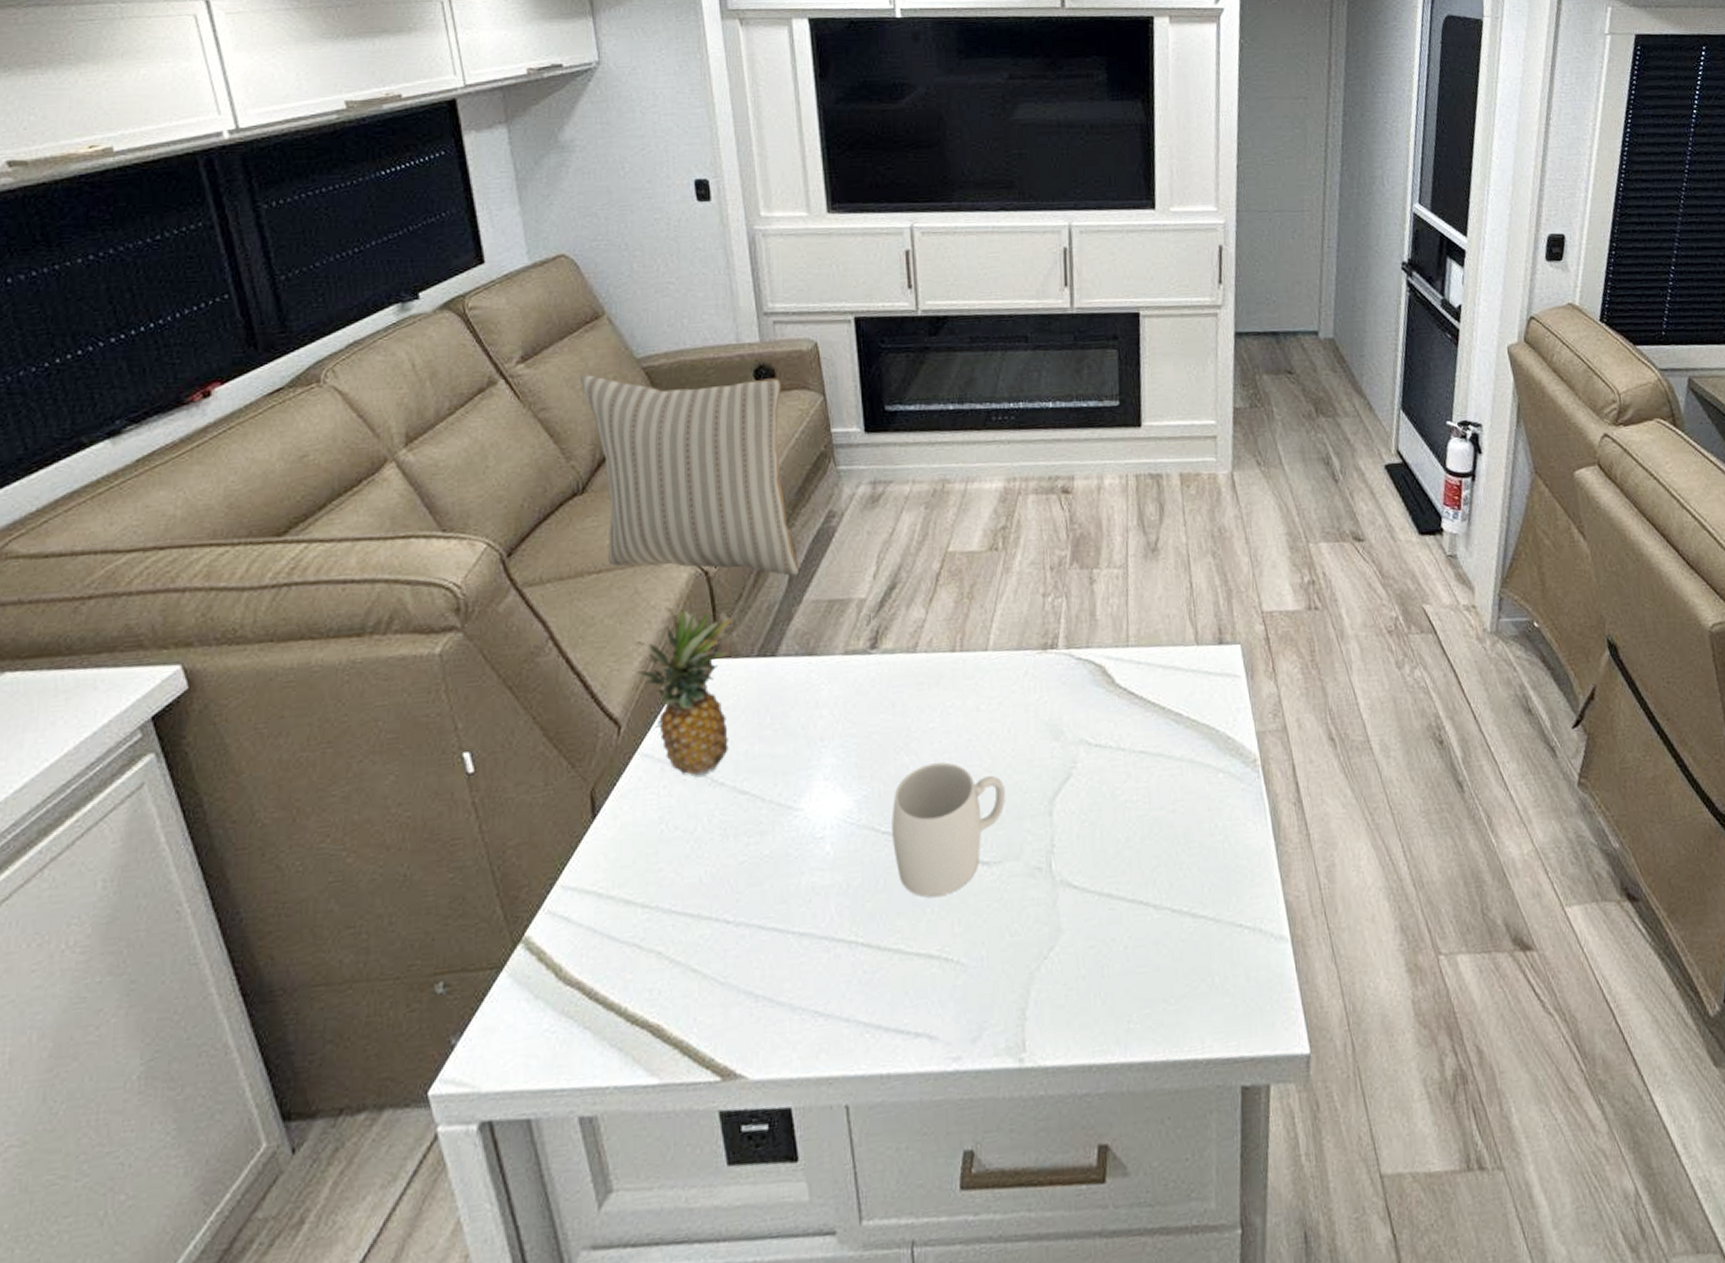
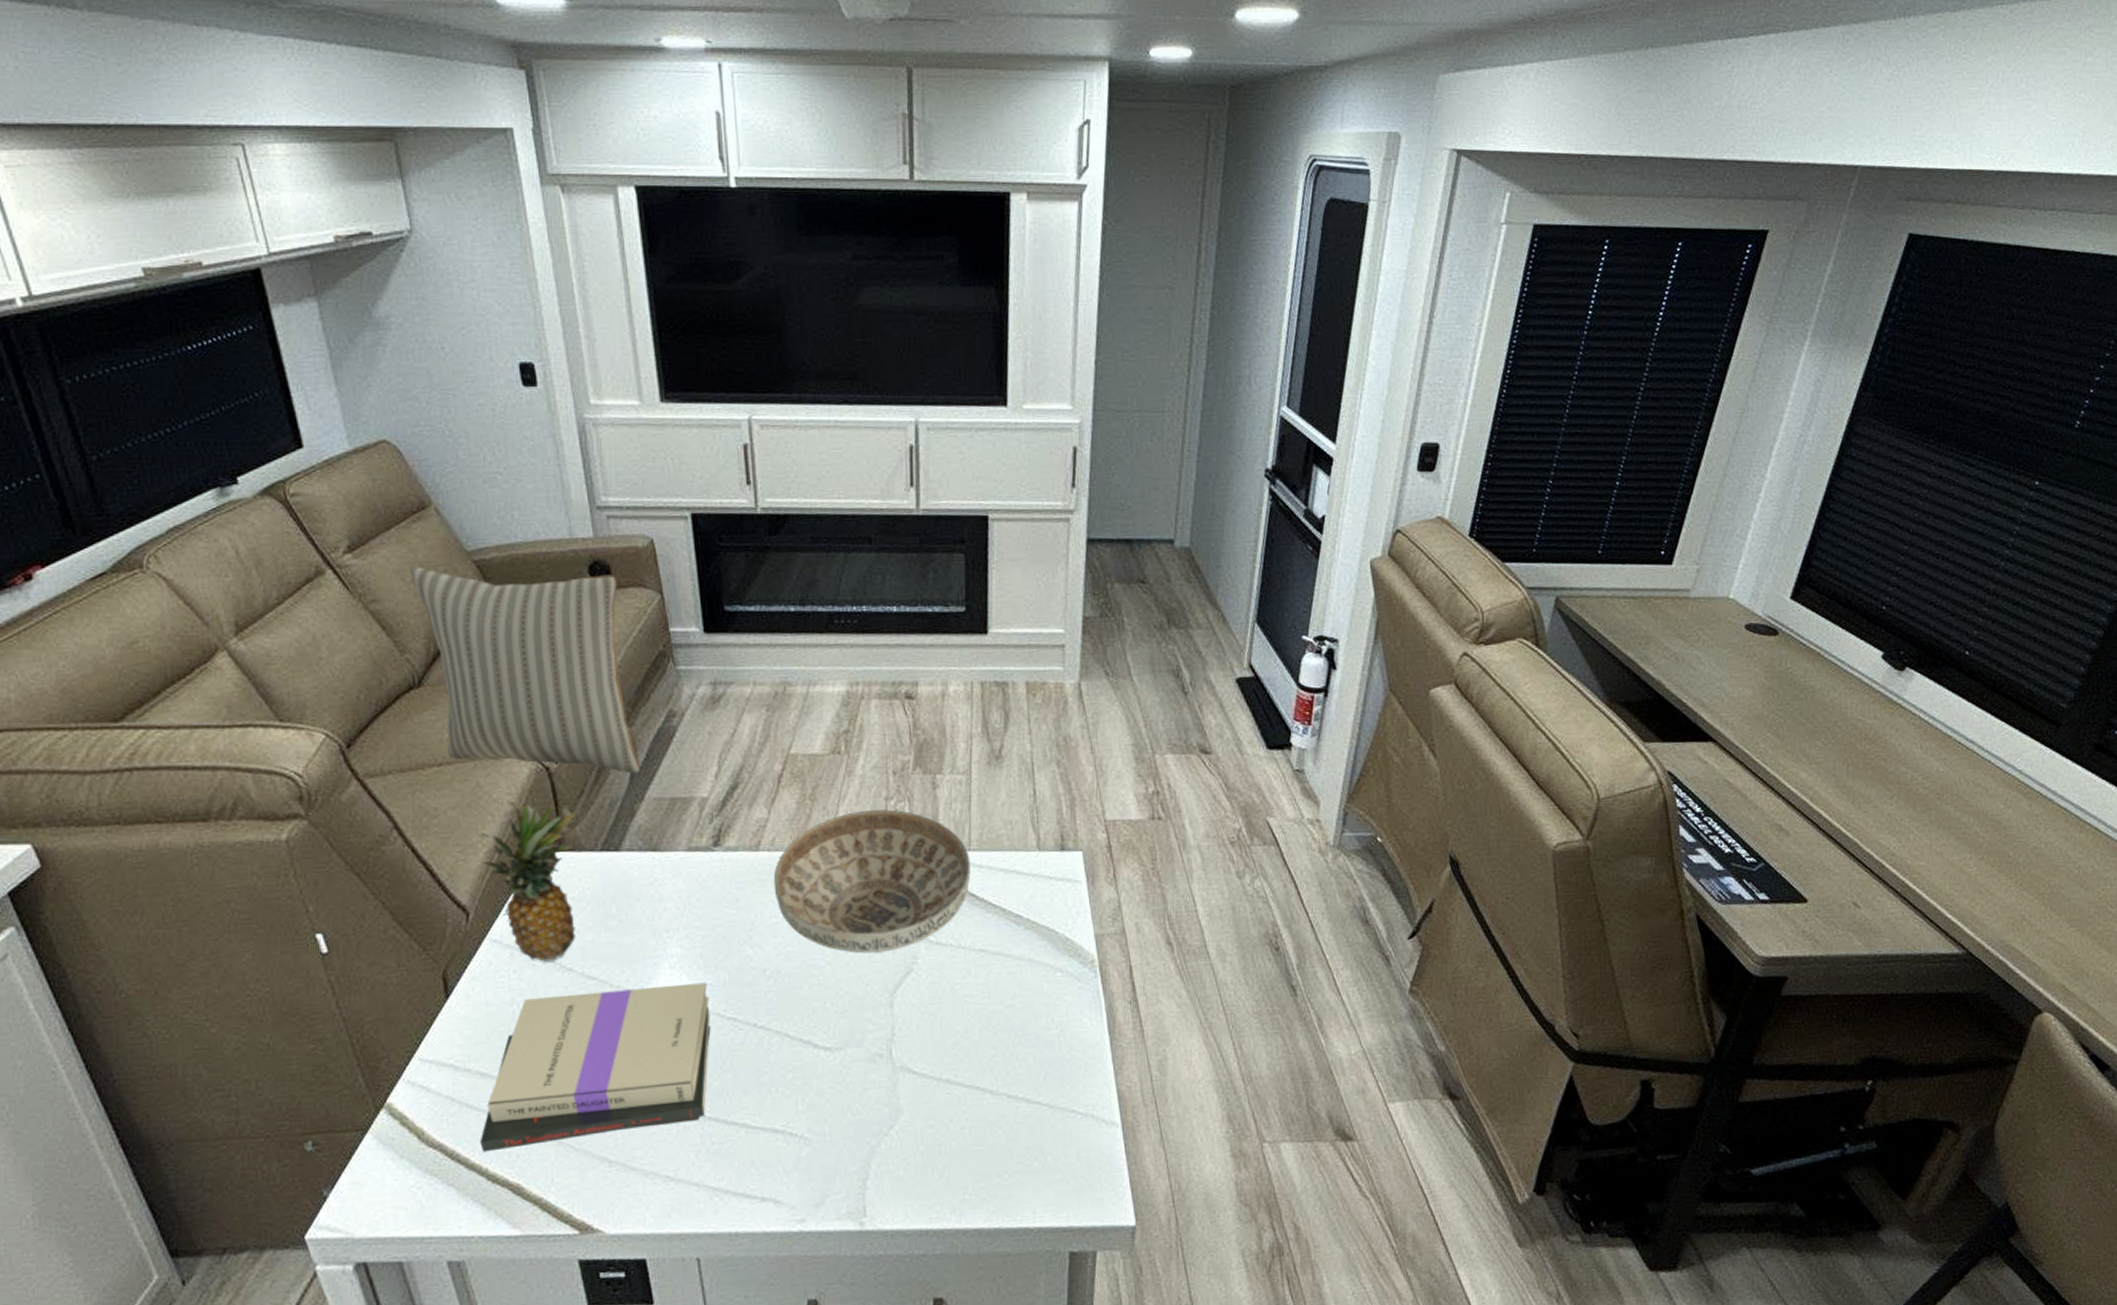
books: none [620,794,865,990] -> present [479,982,711,1152]
mug: present [891,762,1005,898] -> none [736,955,847,1079]
decorative bowl: none [930,606,1129,759] -> present [773,809,971,954]

